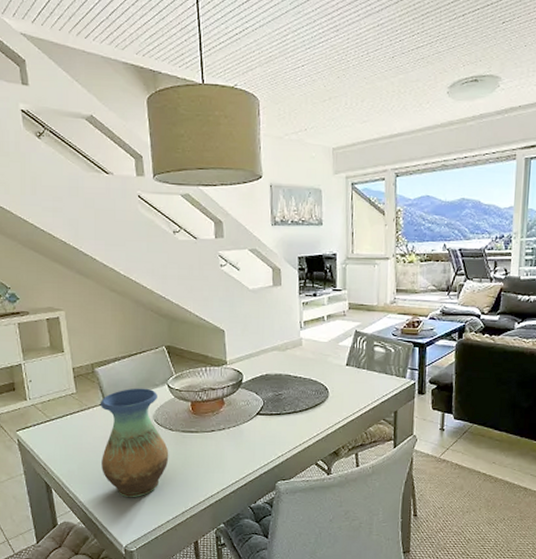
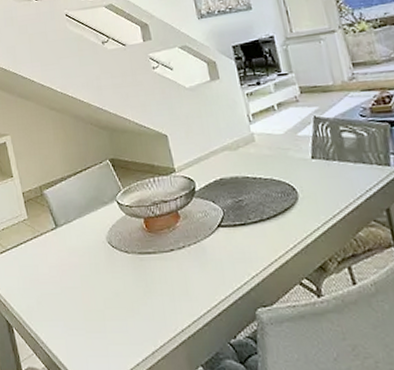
vase: present [100,388,169,497] -> none [51,207,129,335]

